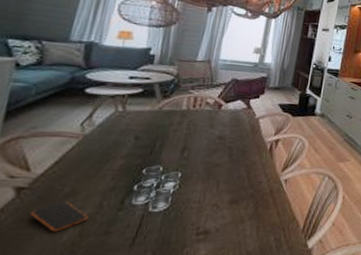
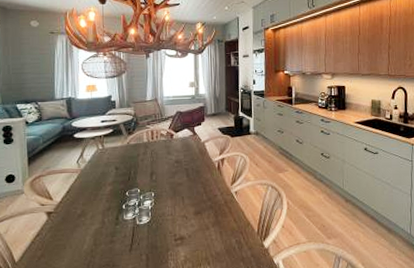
smartphone: present [30,201,89,232] -> none [60,220,97,243]

